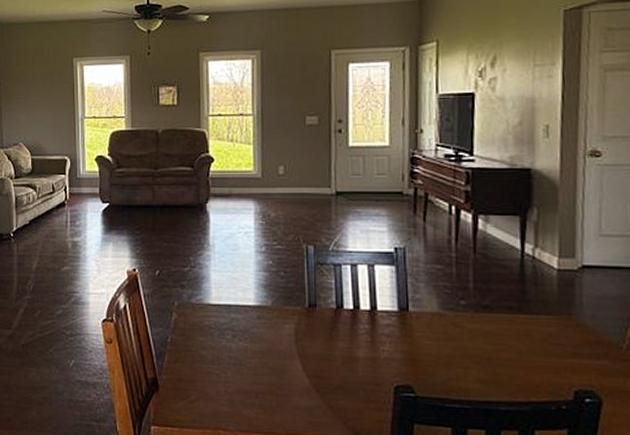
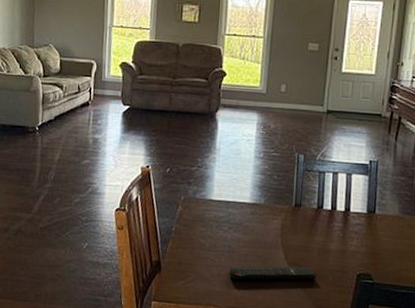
remote control: none [237,379,344,397] -> present [229,266,317,280]

